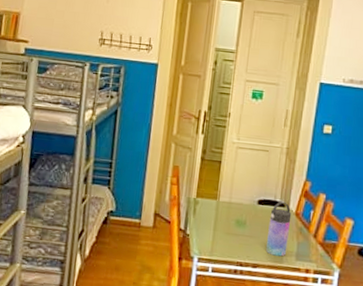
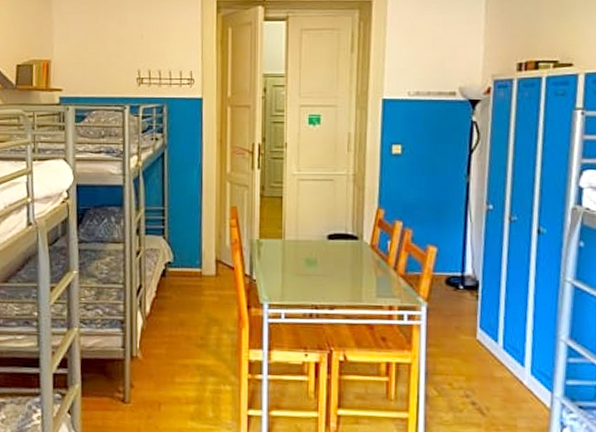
water bottle: present [265,201,292,257] -> none [341,234,367,295]

